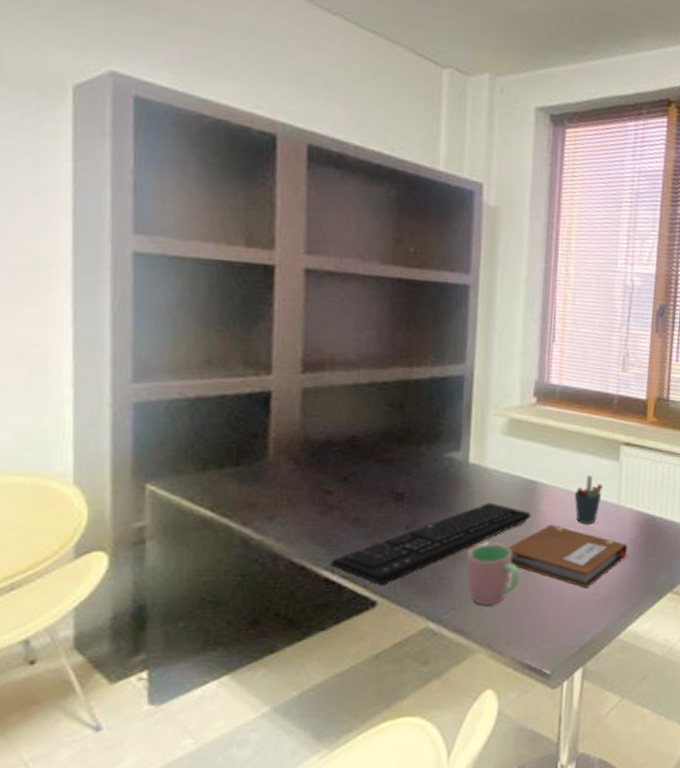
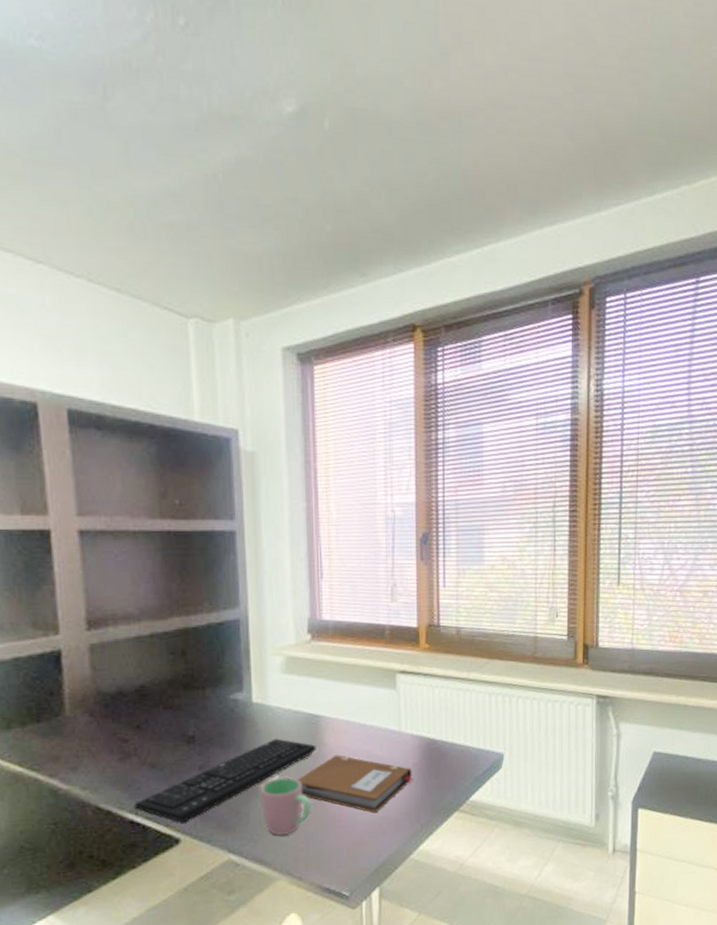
pen holder: present [574,475,603,525] -> none [356,705,383,753]

